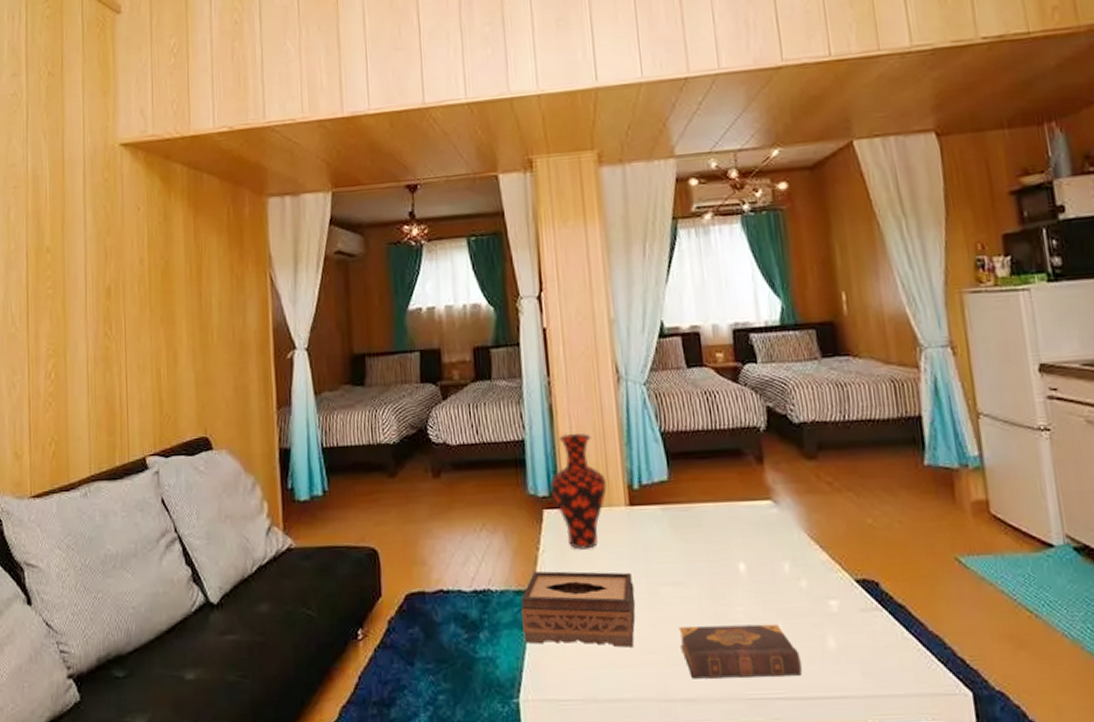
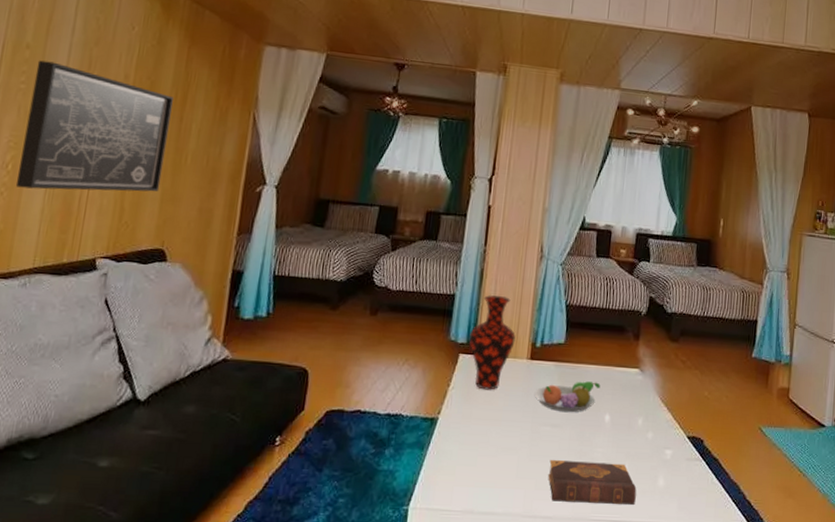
wall art: none [59,260,192,395] -> present [15,60,173,192]
tissue box: present [521,571,636,648] -> none [422,404,521,472]
fruit bowl: none [643,523,725,567] -> present [534,381,601,413]

